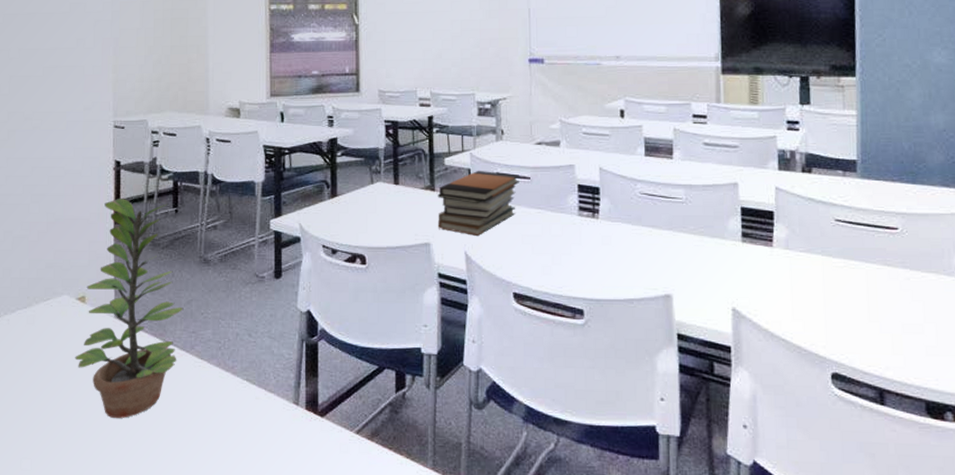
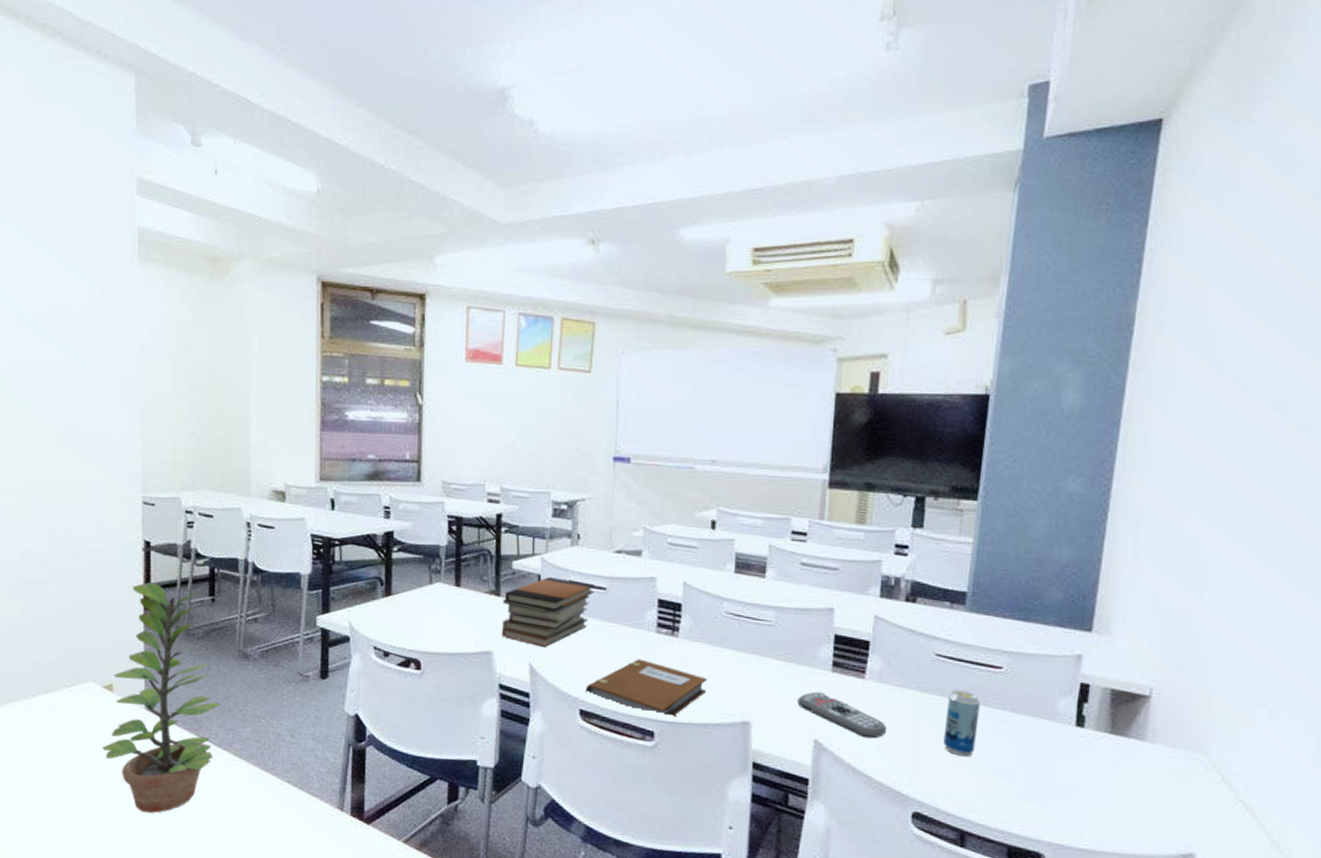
notebook: none [517,241,629,294] -> present [585,659,708,717]
remote control: none [713,262,798,304] -> present [797,691,886,739]
beverage can: none [851,252,883,316] -> present [943,689,980,757]

